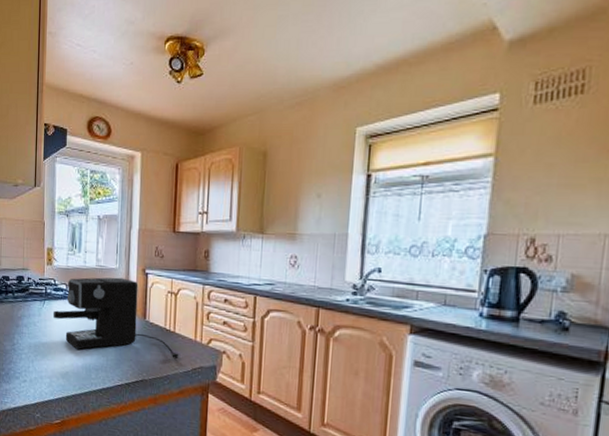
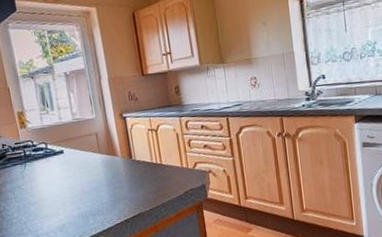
coffee maker: present [52,277,181,359] -> none [36,125,172,201]

